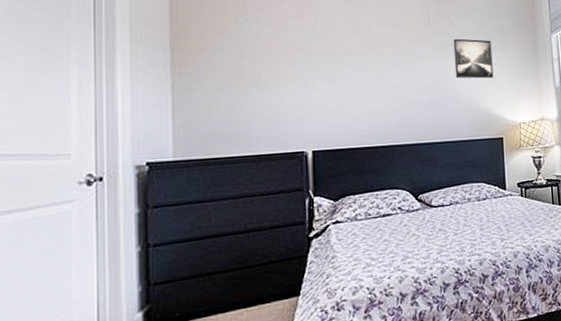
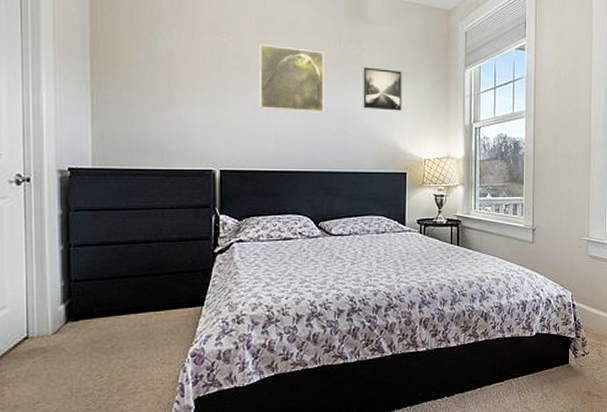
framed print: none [348,22,417,87] -> present [260,43,324,113]

